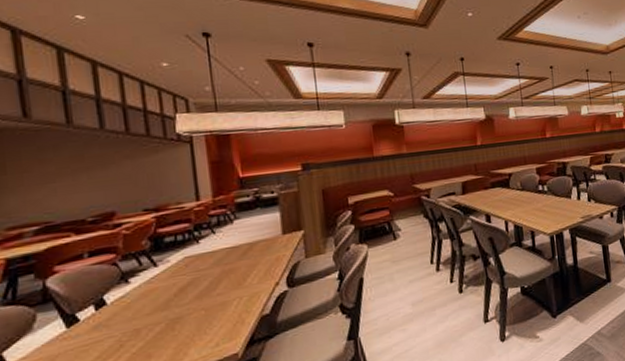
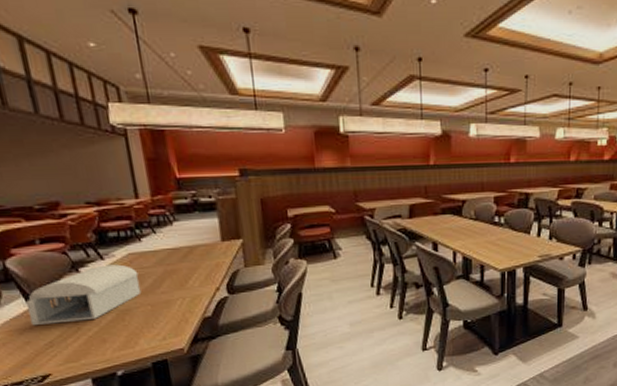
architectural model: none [63,269,196,349] -> present [25,264,142,325]

